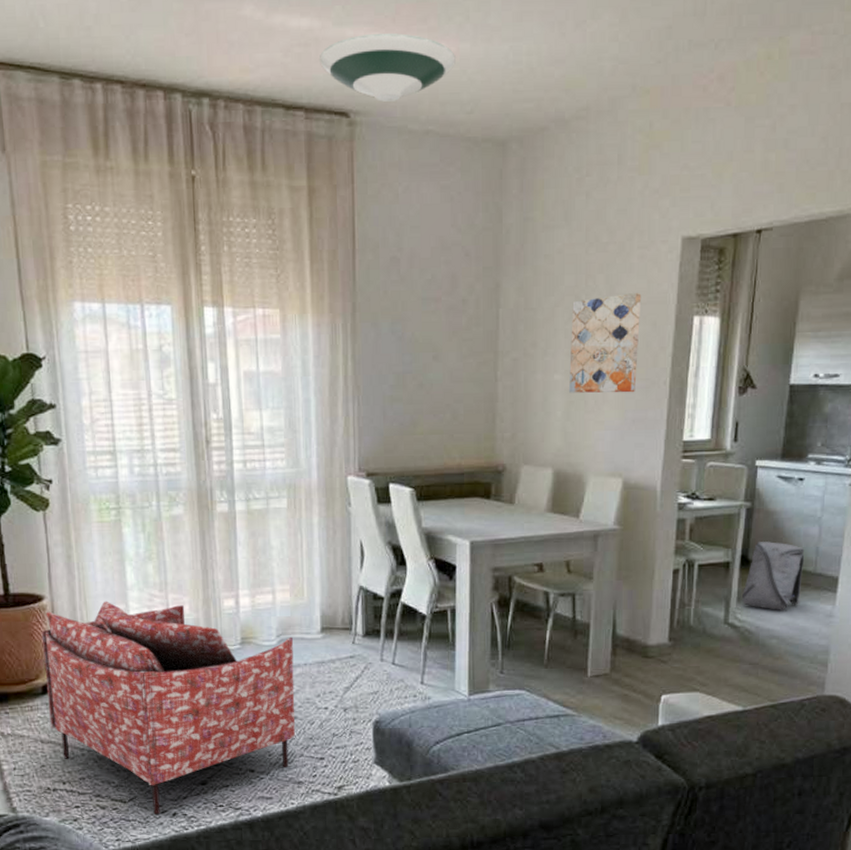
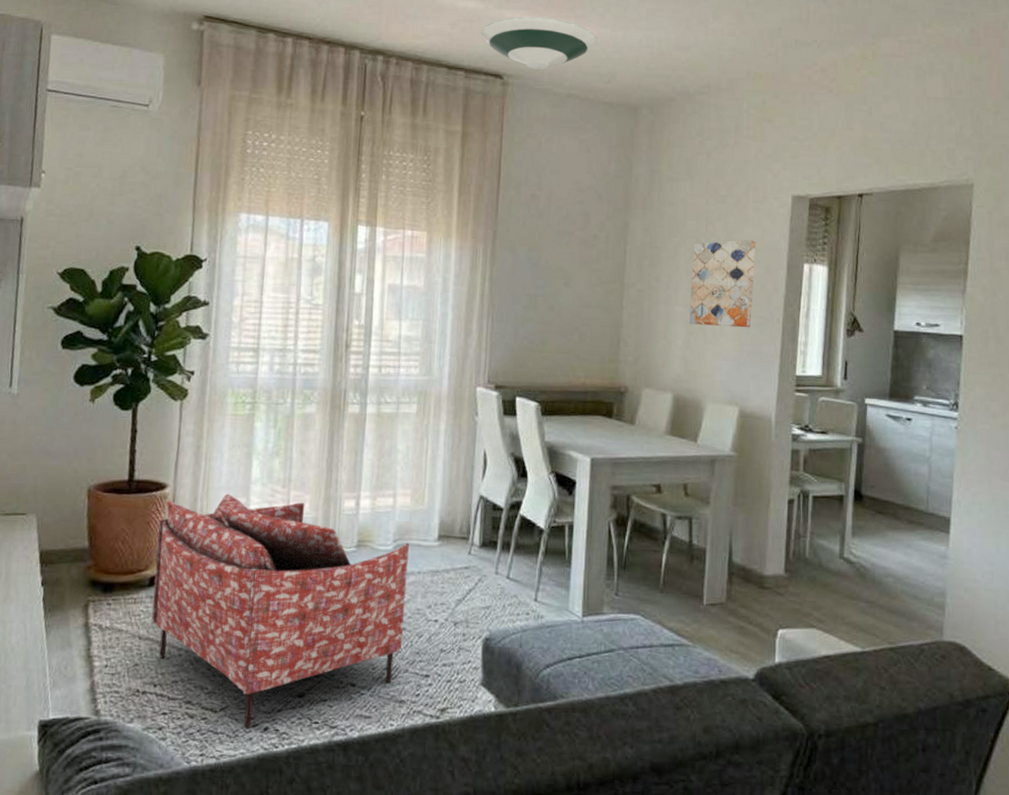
backpack: present [741,542,805,610] -> none [856,477,916,548]

